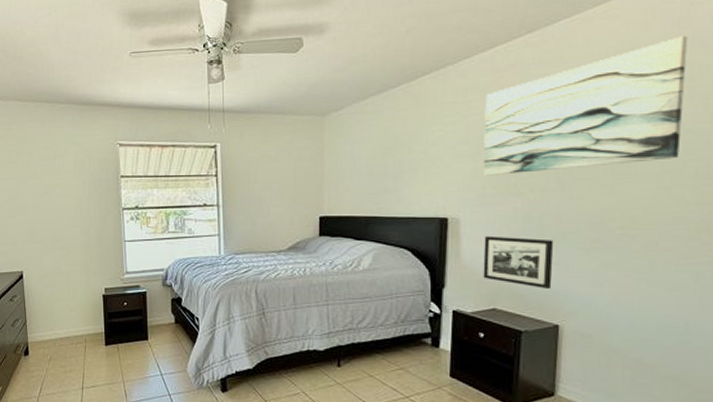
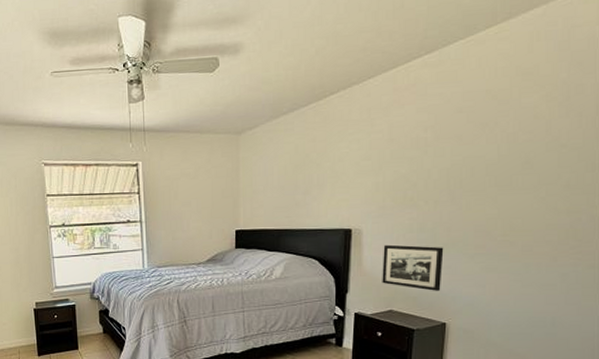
wall art: present [483,35,688,176] -> none [384,56,567,189]

